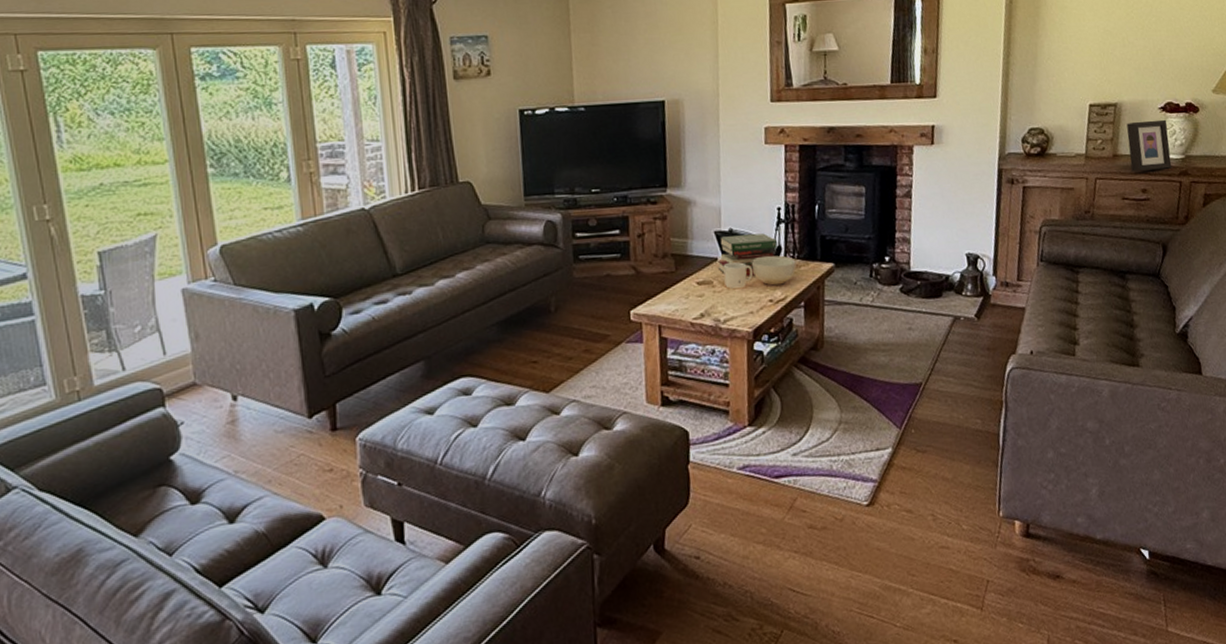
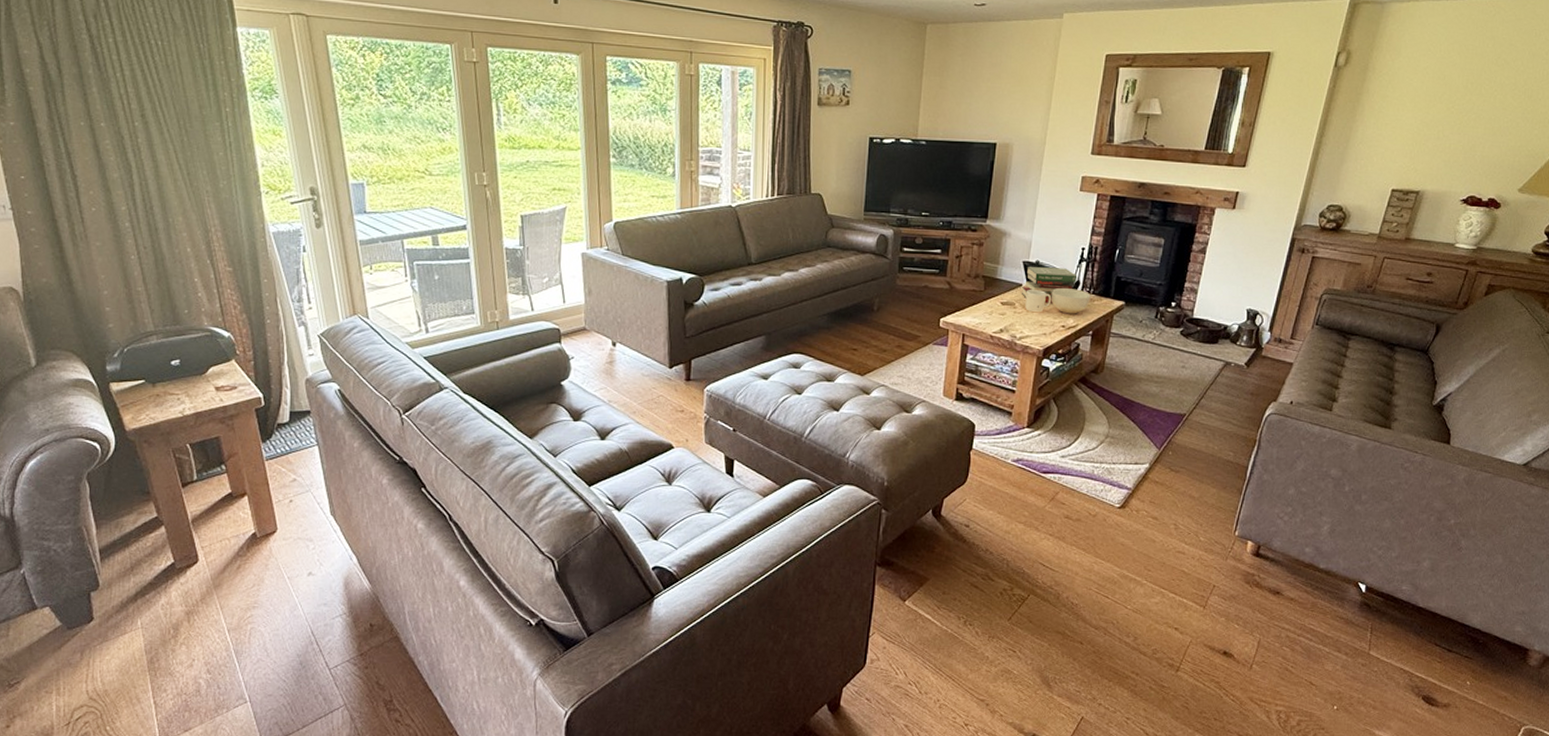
picture frame: present [1126,119,1172,172] -> none [1421,210,1466,257]

